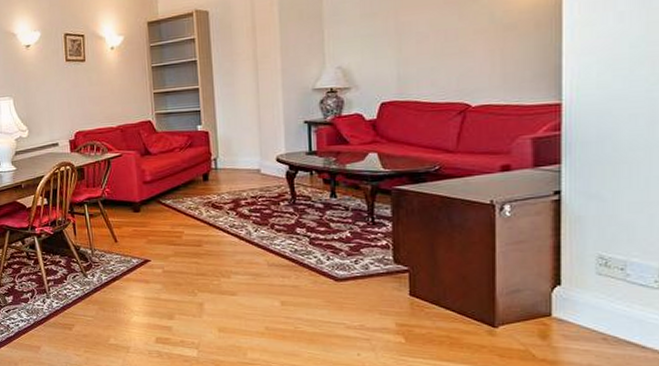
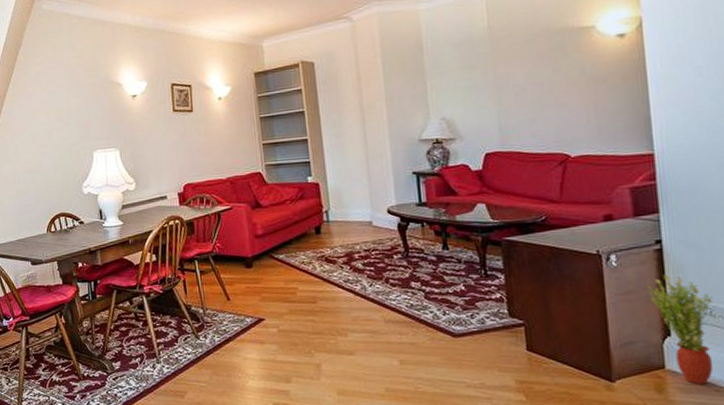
potted plant: none [540,225,609,332] -> present [646,274,714,384]

